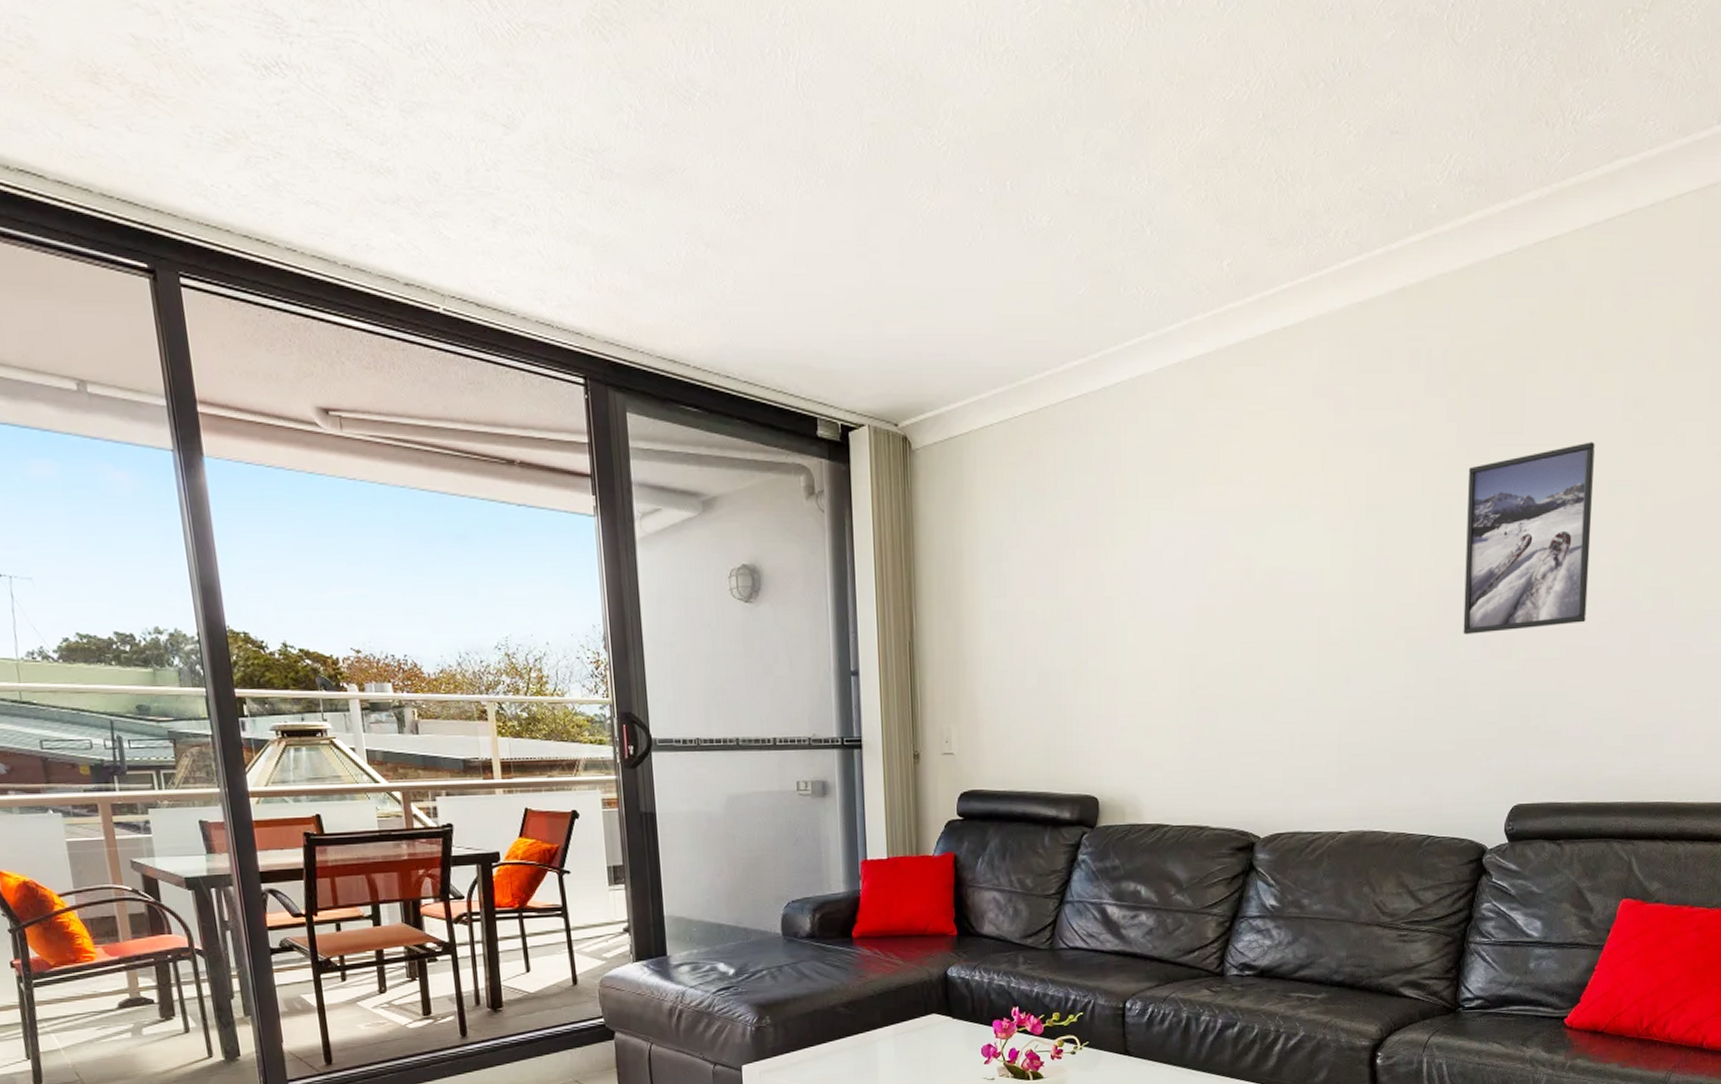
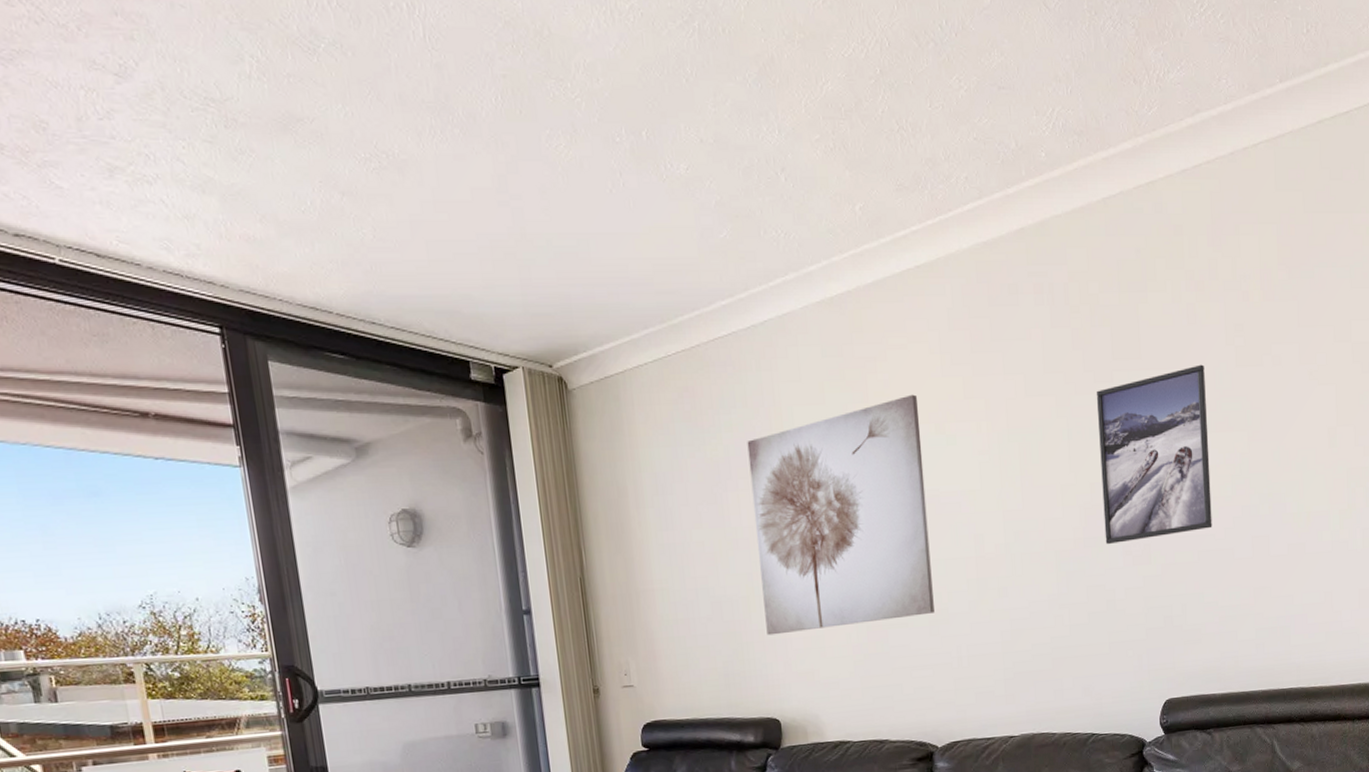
wall art: none [1088,465,1272,711] -> present [747,394,935,636]

